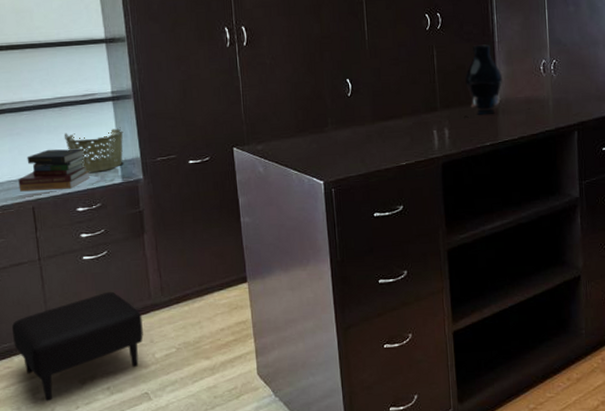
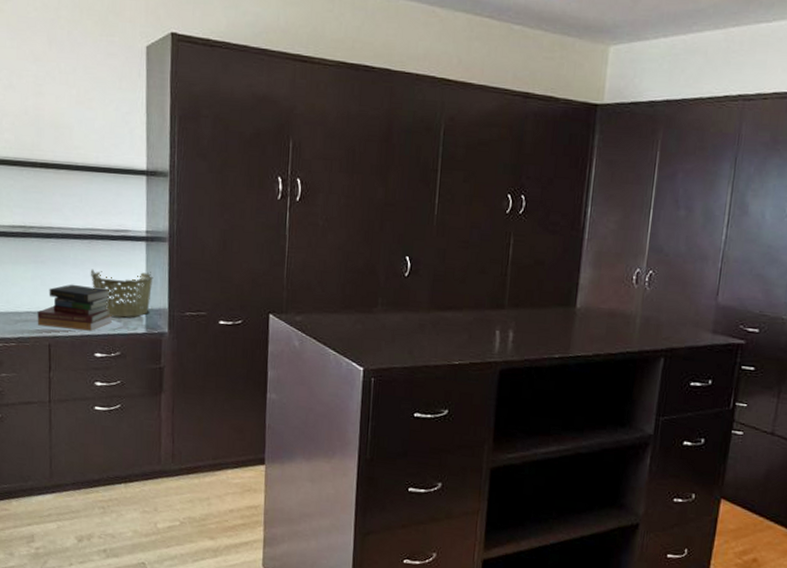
ottoman: present [11,291,144,402] -> none [13,448,149,553]
vase: present [465,44,502,116] -> none [541,239,586,323]

